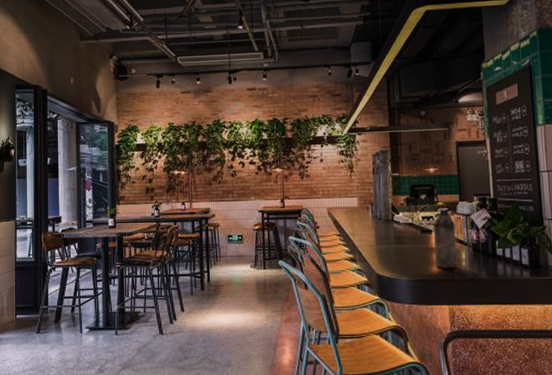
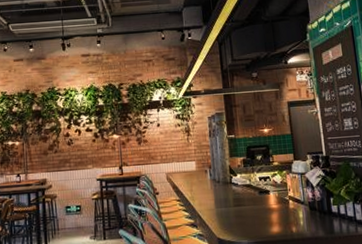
water bottle: present [433,208,459,269] -> none [270,168,297,230]

